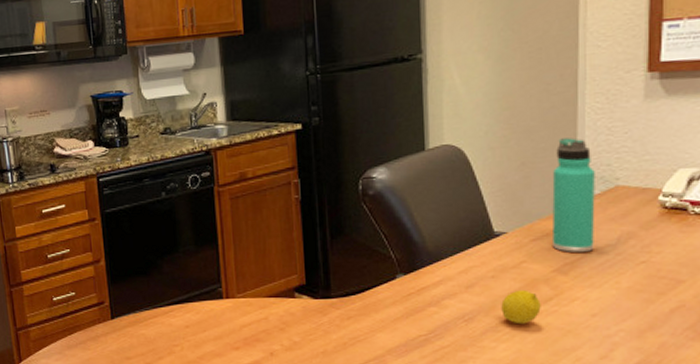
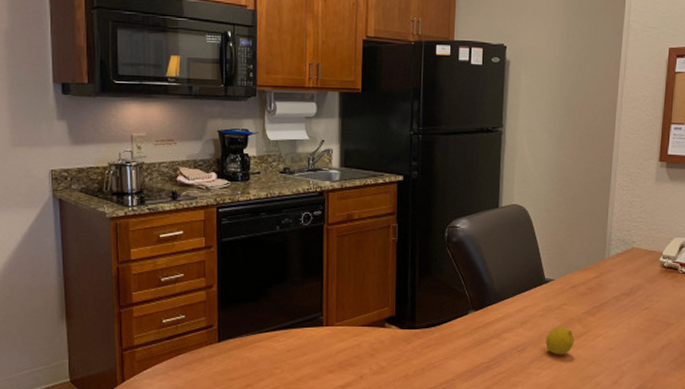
thermos bottle: present [551,138,595,253] -> none [585,207,619,299]

